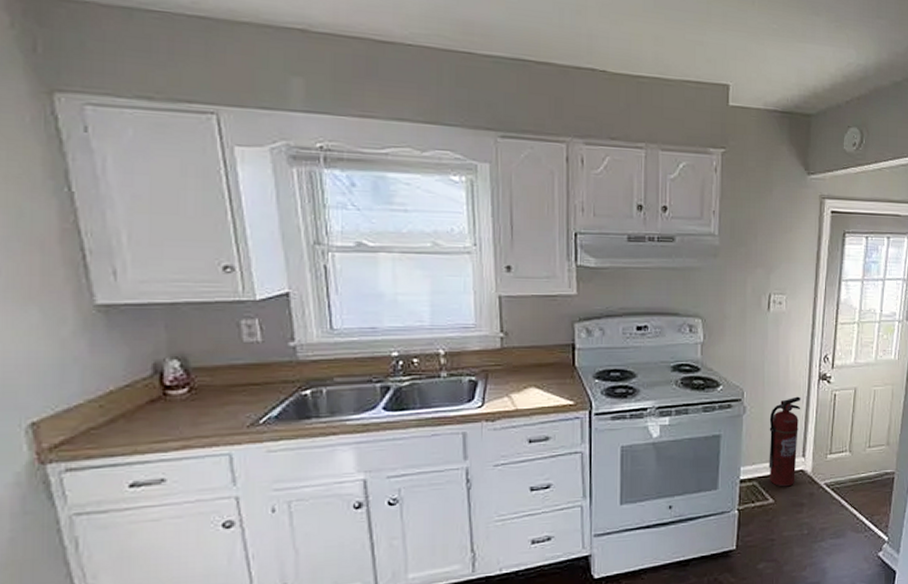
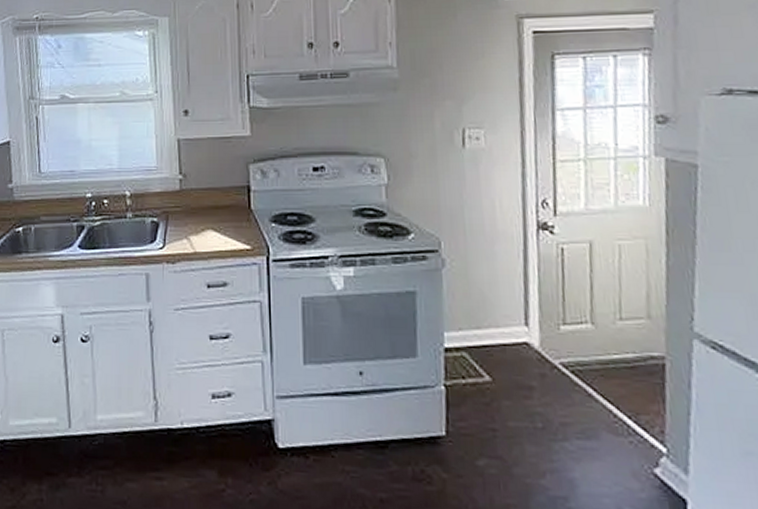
fire extinguisher: present [769,396,801,487] -> none [476,249,518,363]

